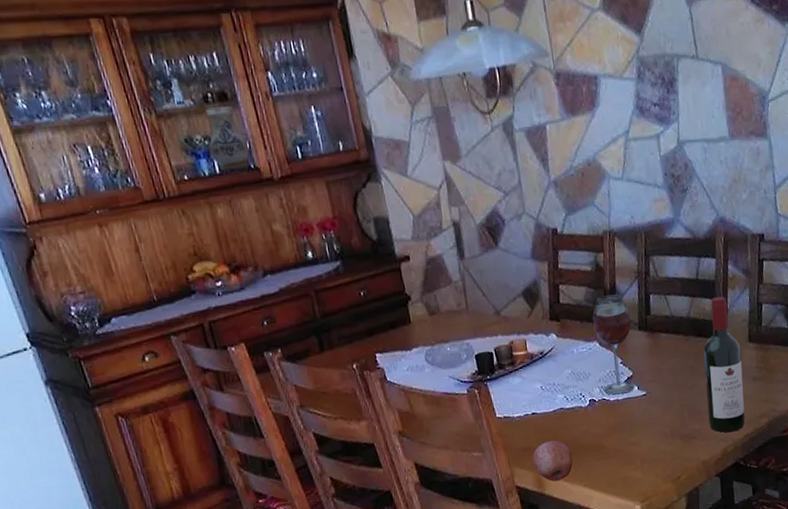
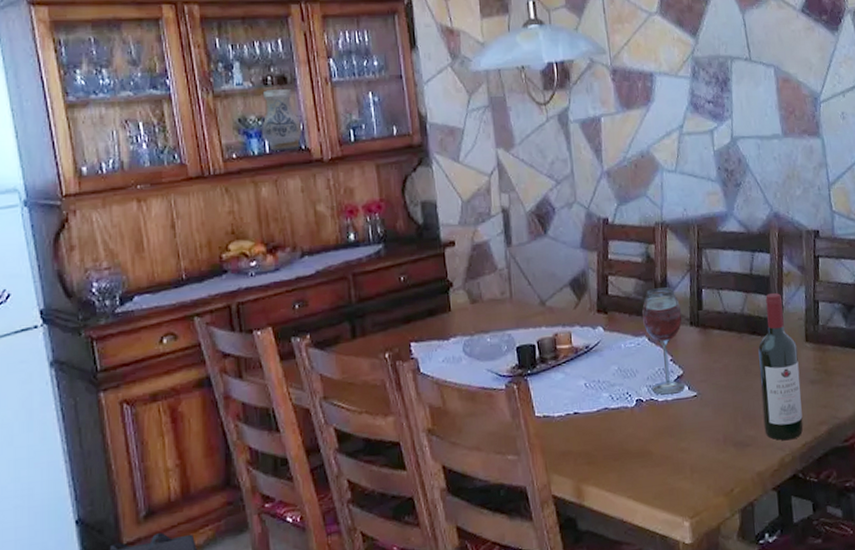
fruit: present [532,440,573,481] -> none [572,443,616,491]

